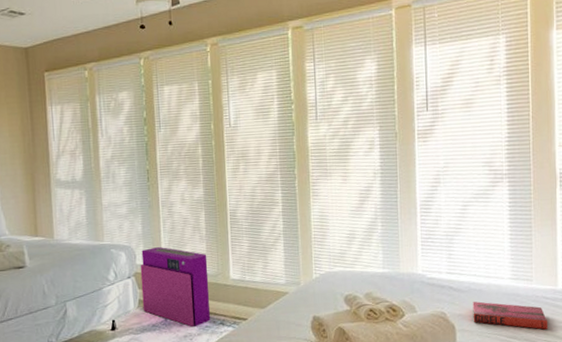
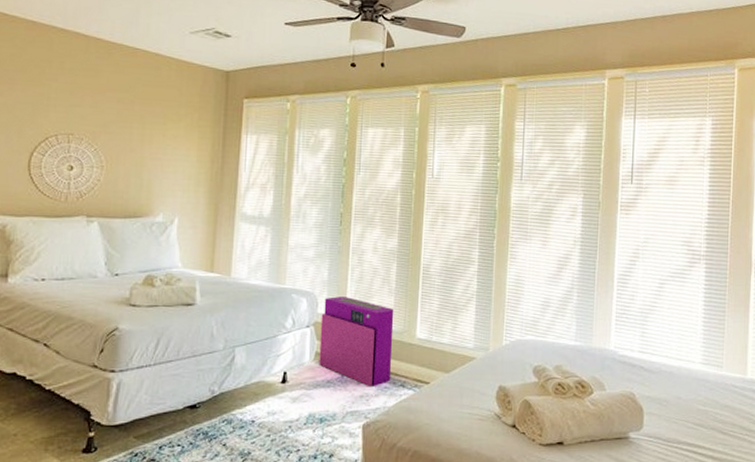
hardback book: present [472,301,547,330] -> none [662,384,735,419]

